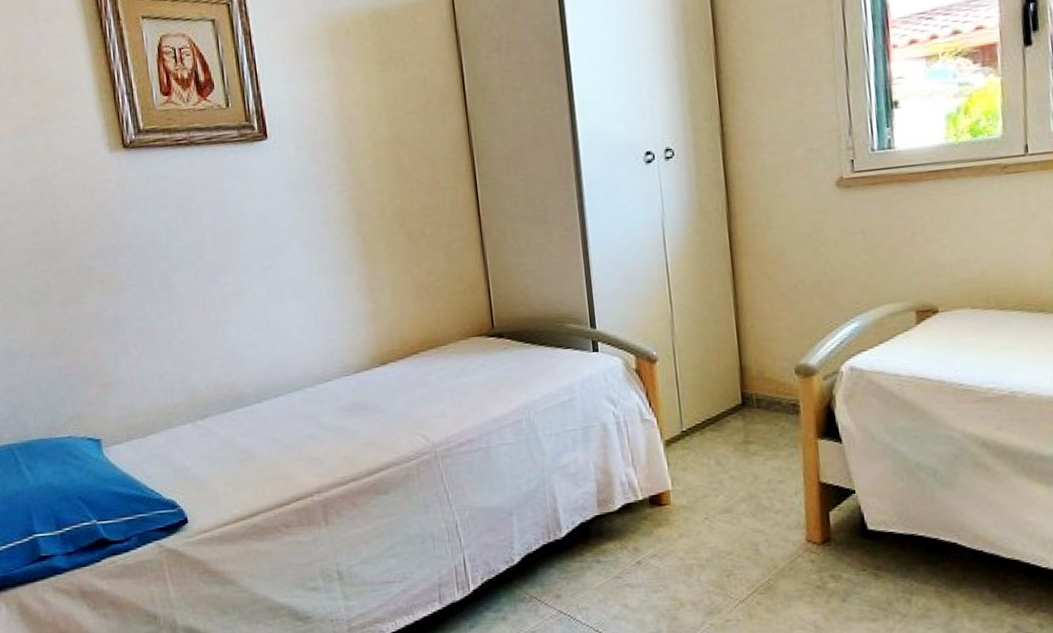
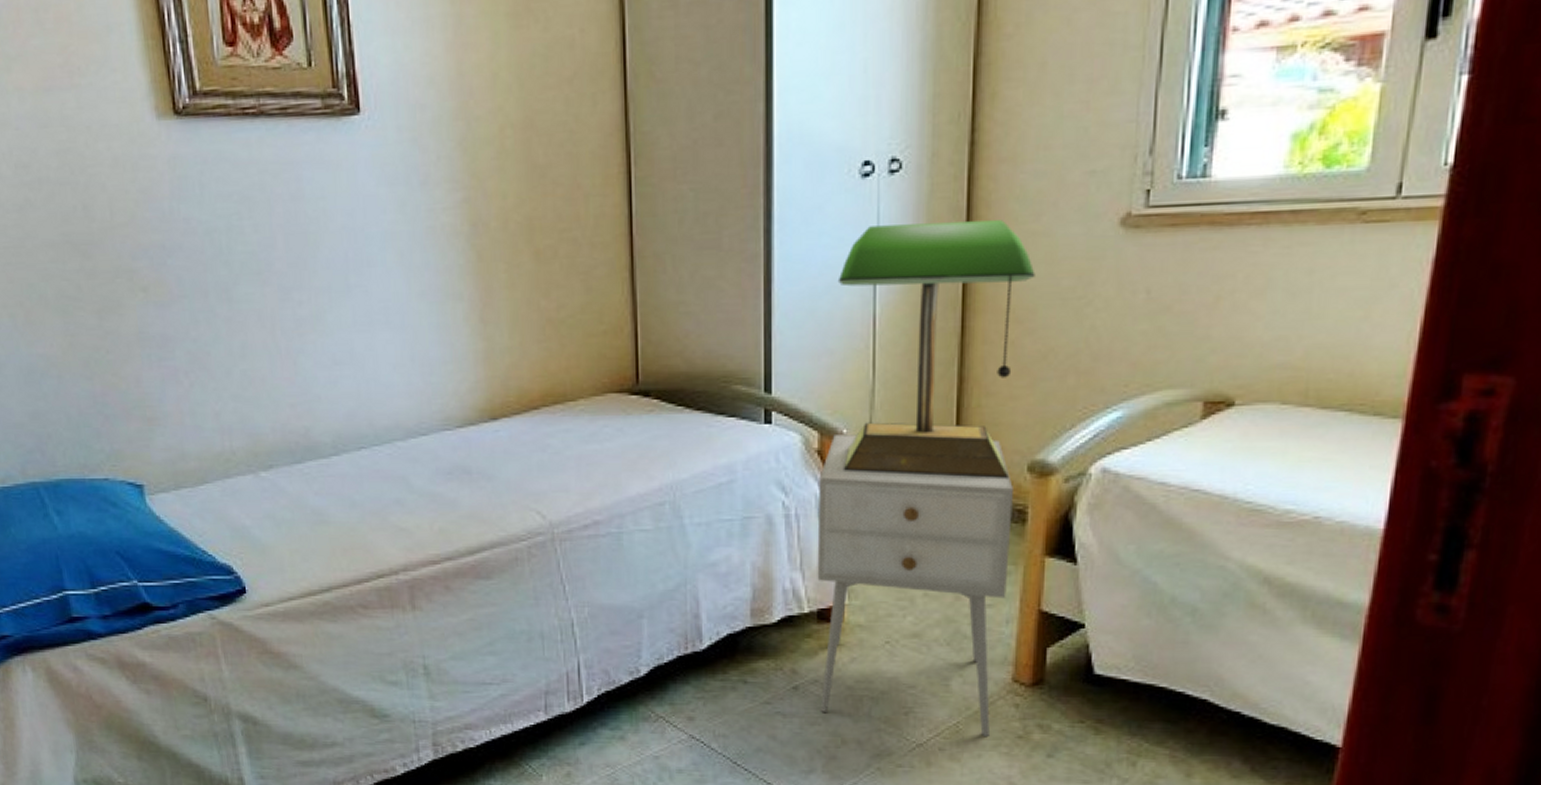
table lamp: none [636,188,782,385] -> present [837,220,1035,479]
nightstand: none [639,351,795,590] -> present [817,433,1013,738]

